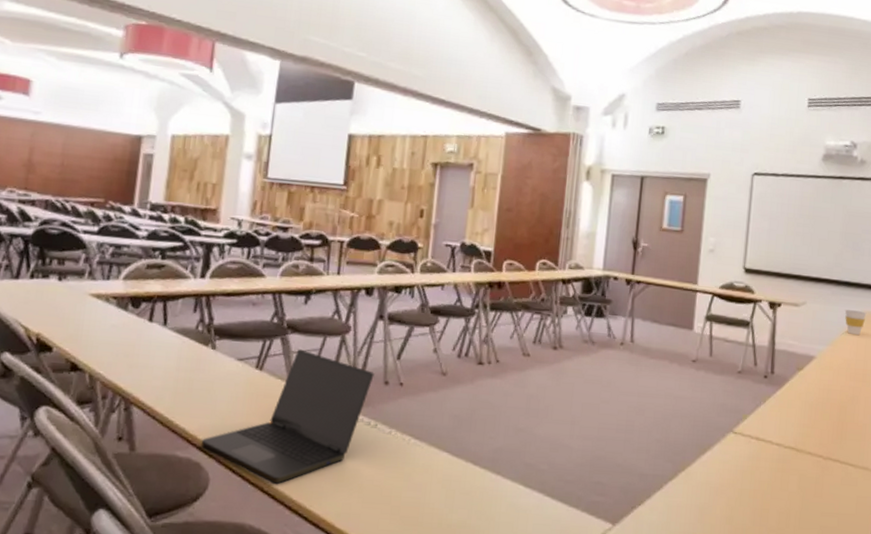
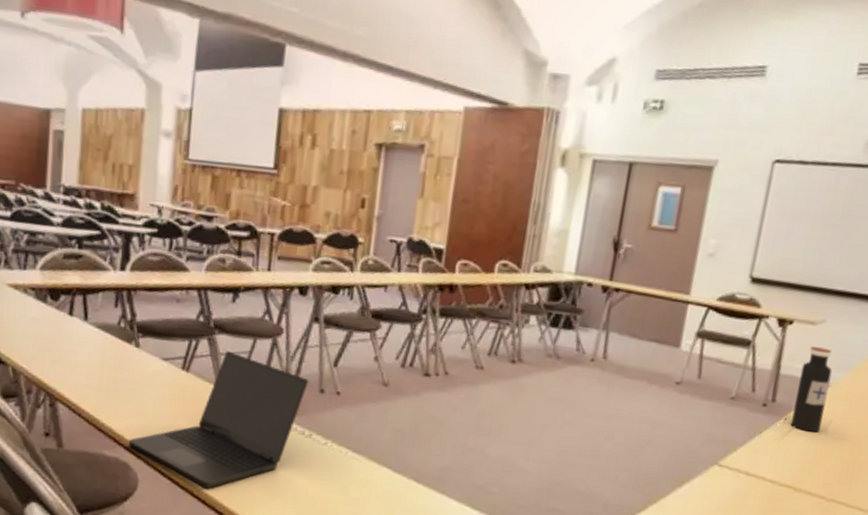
water bottle: none [788,325,816,399] -> present [791,346,833,433]

